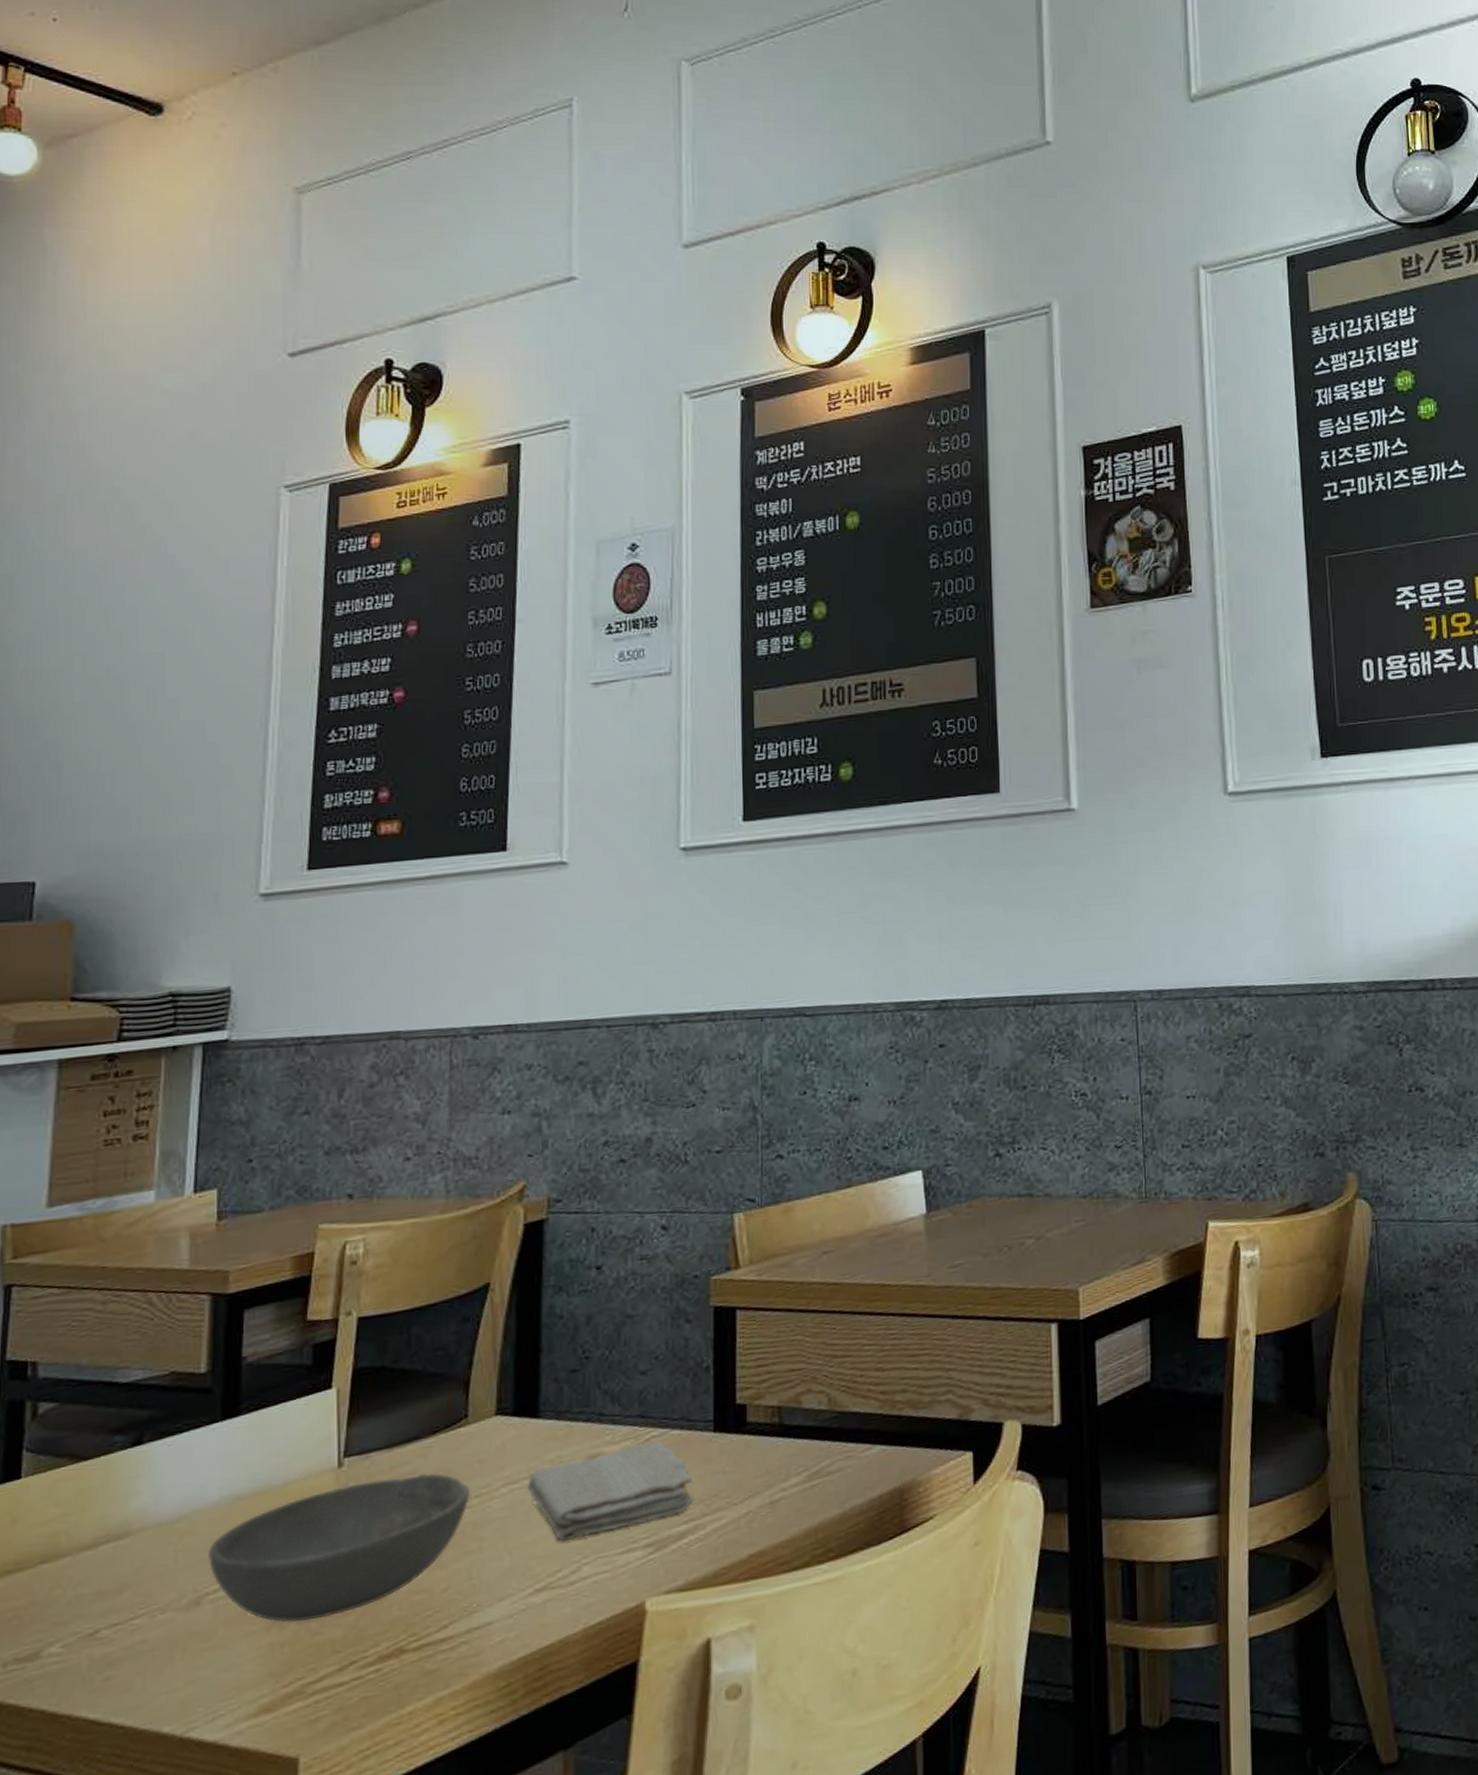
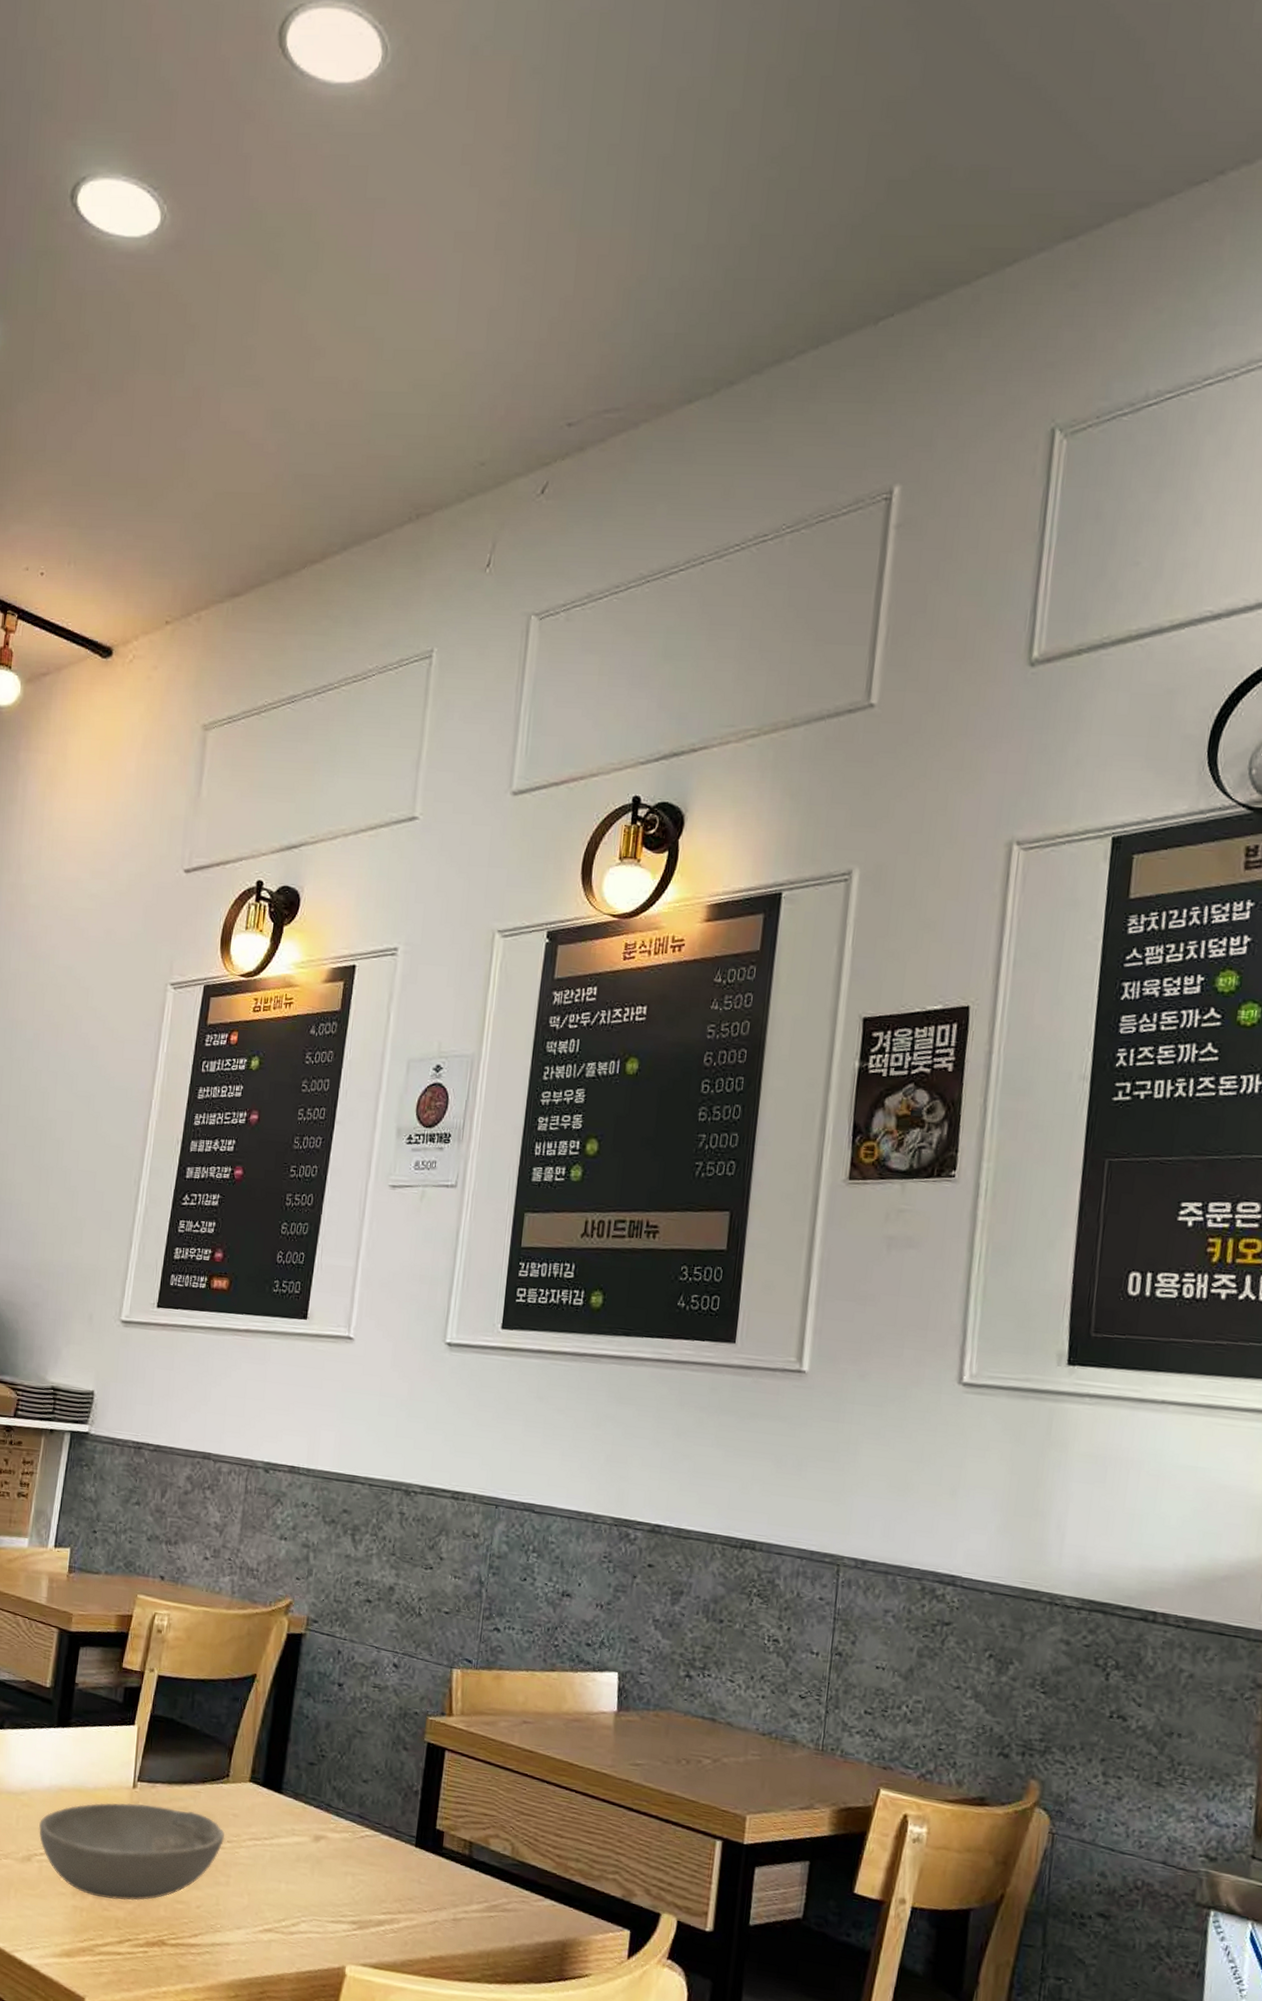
washcloth: present [526,1441,693,1542] -> none [266,1834,393,1904]

